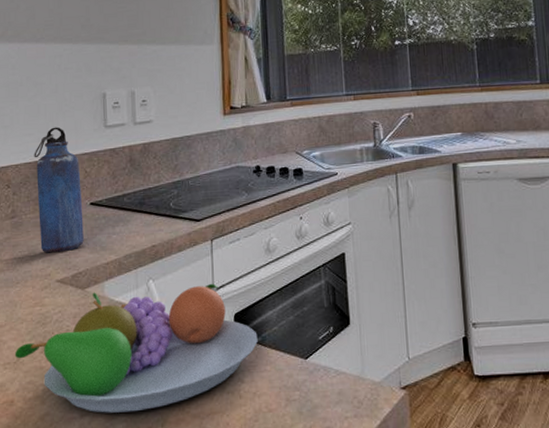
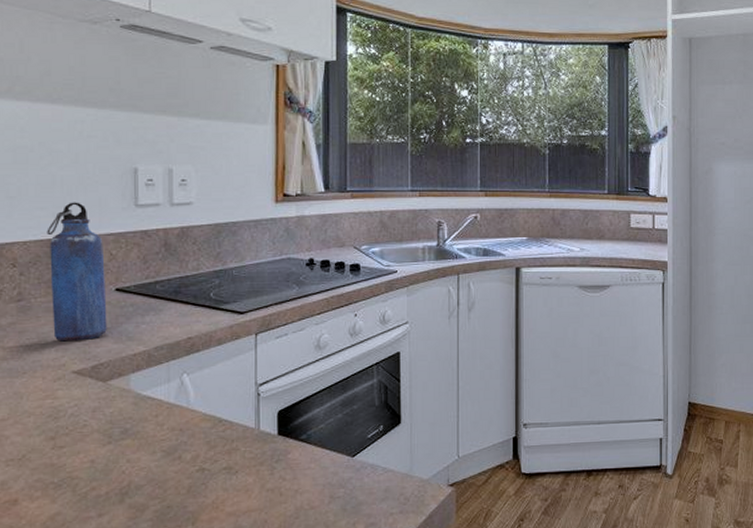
fruit bowl: present [14,283,258,413] -> none [19,379,303,512]

